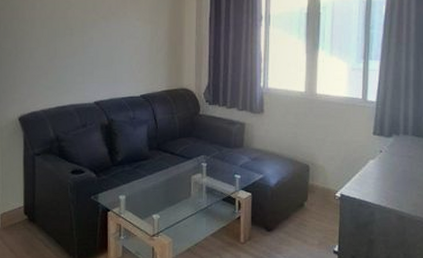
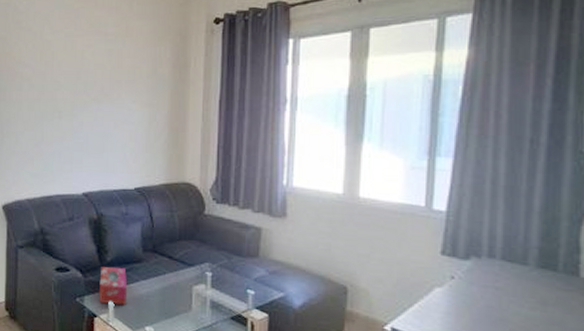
tissue box: none [111,165,136,198] -> present [99,267,127,305]

